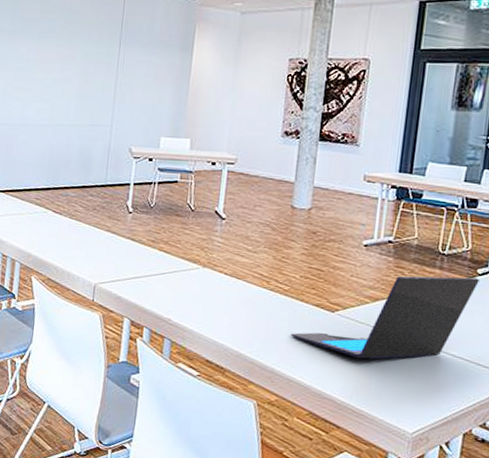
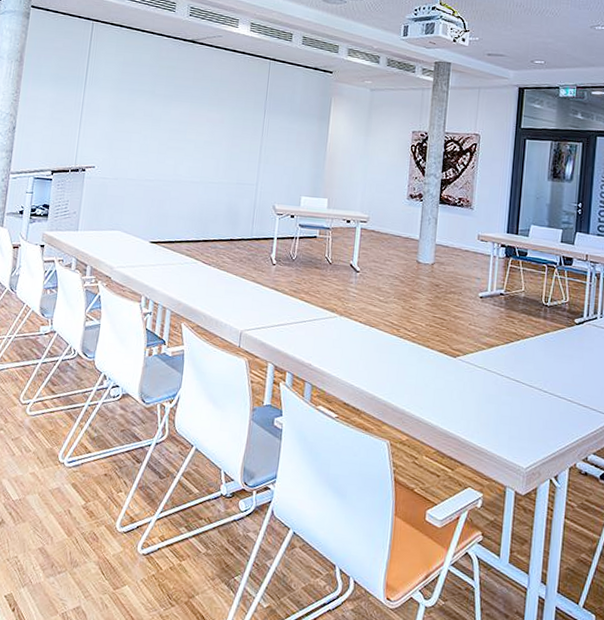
laptop: present [290,276,480,359] -> none [418,324,577,401]

